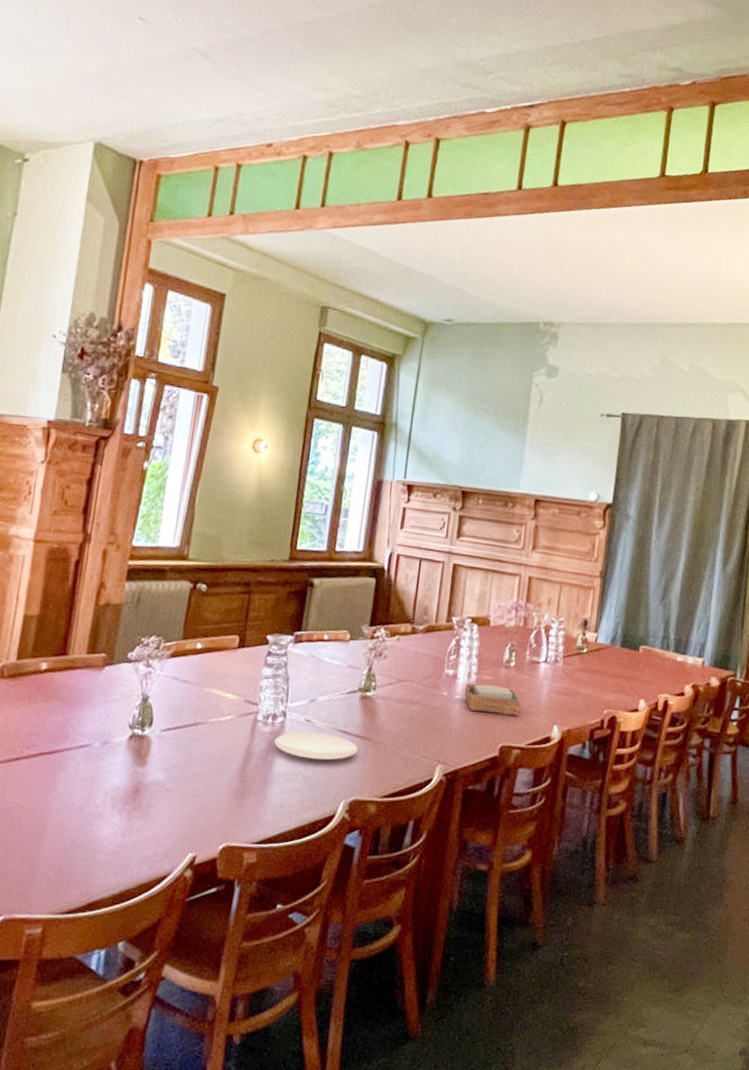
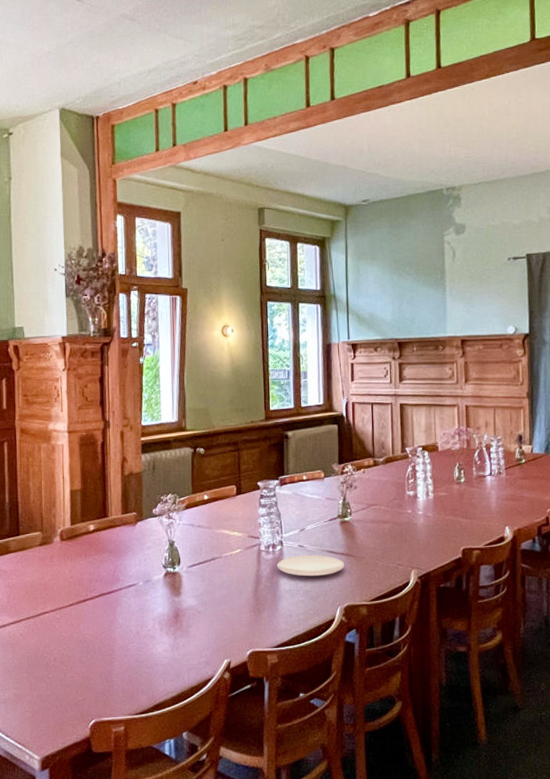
napkin holder: present [464,683,521,717] -> none [425,500,474,523]

